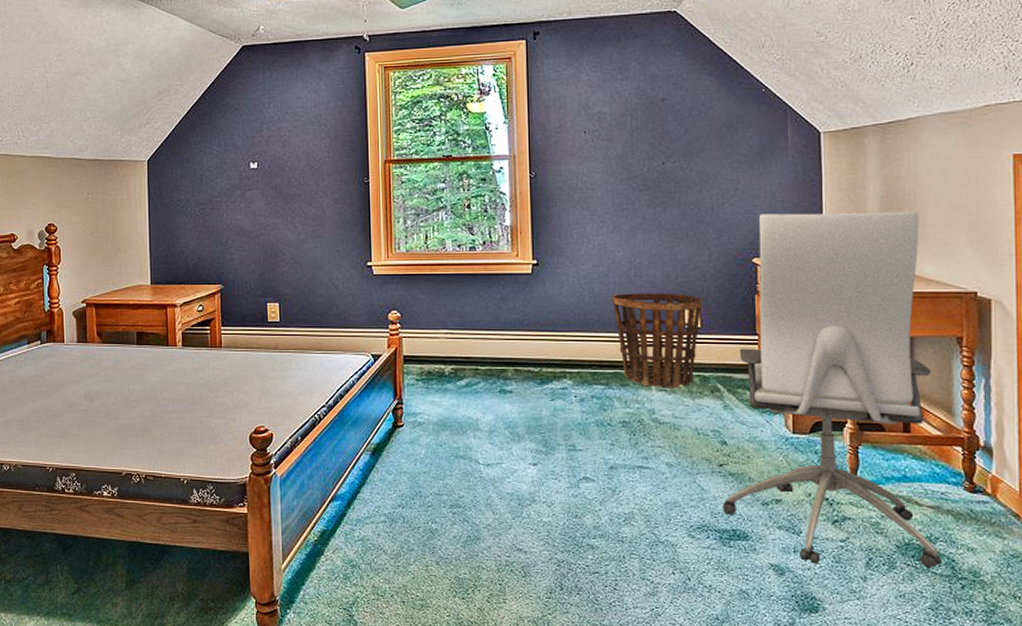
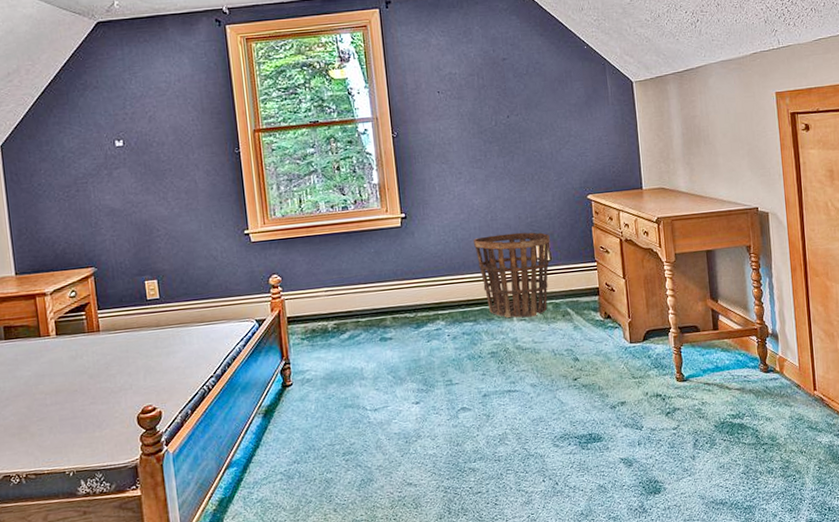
office chair: present [723,212,941,568] -> none [579,145,748,453]

